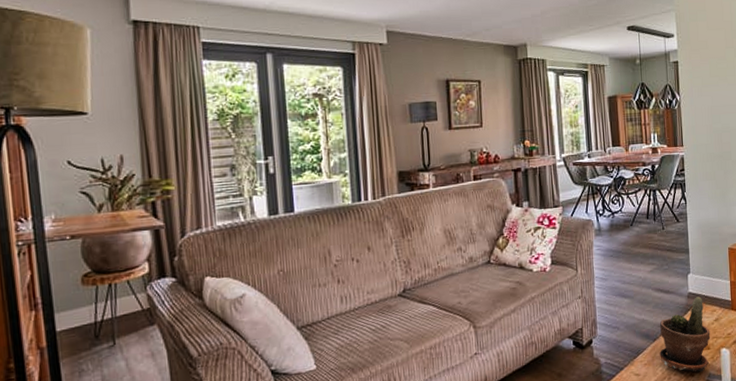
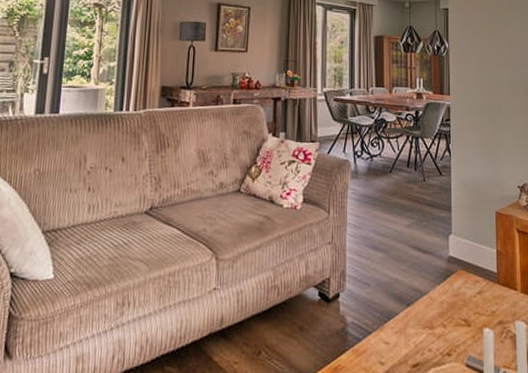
potted plant: present [660,296,711,372] -> none [413,262,472,352]

